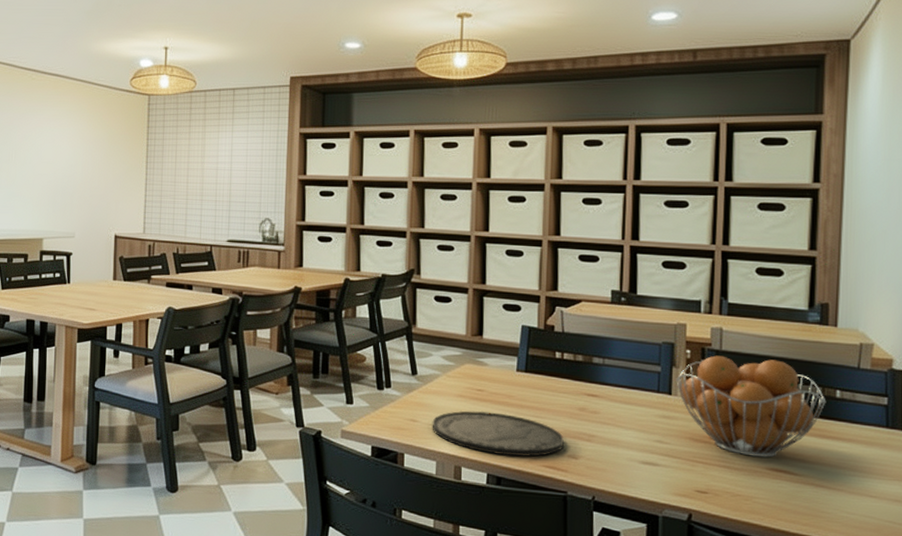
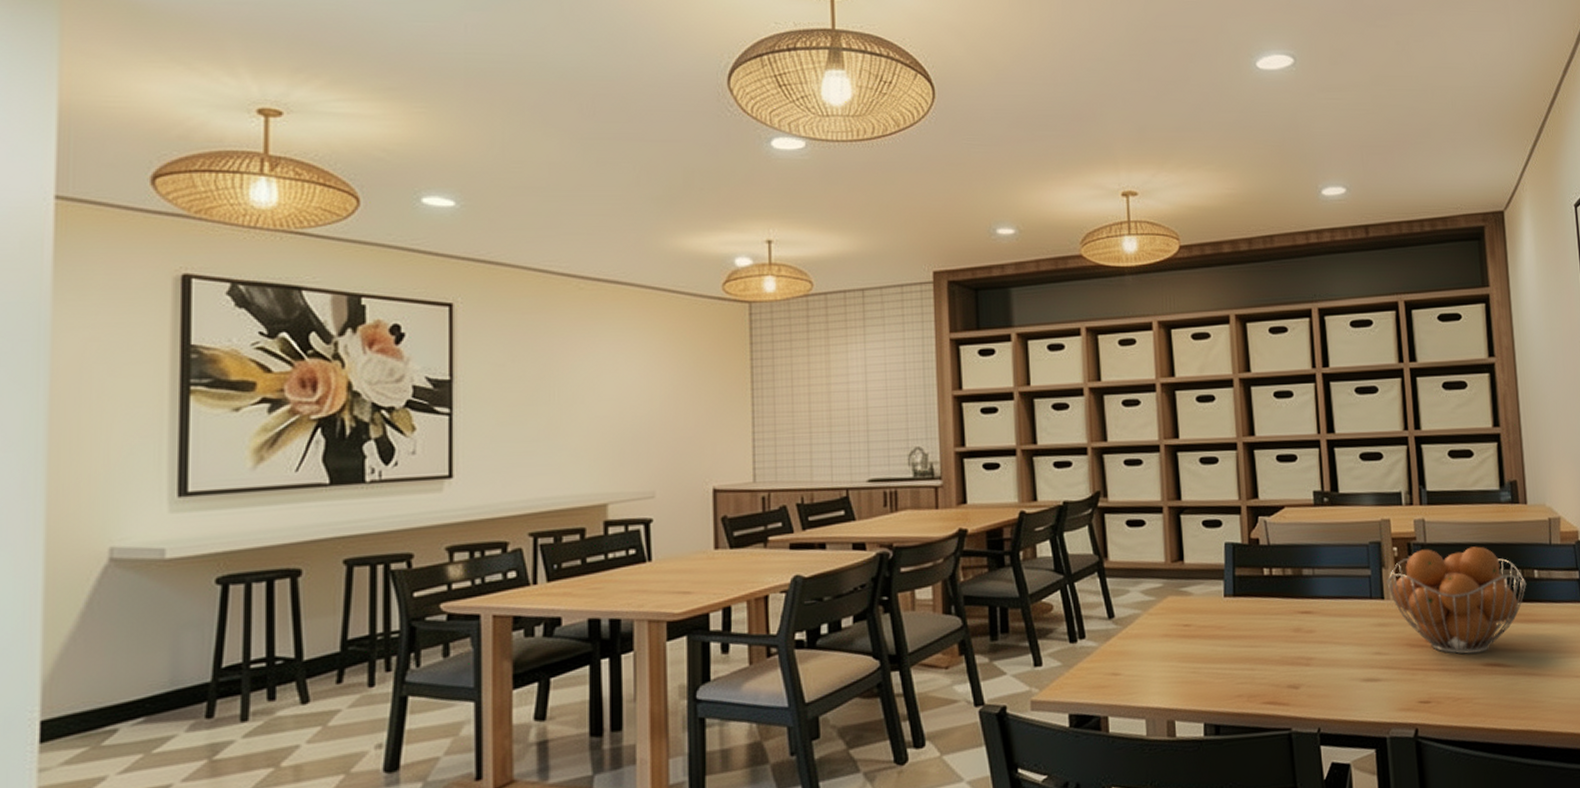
plate: present [432,410,564,457] -> none [1136,649,1282,699]

